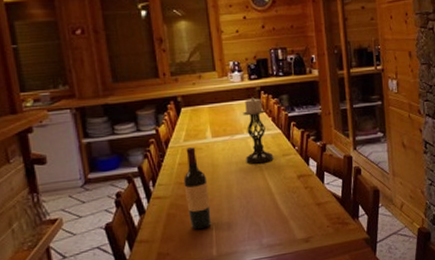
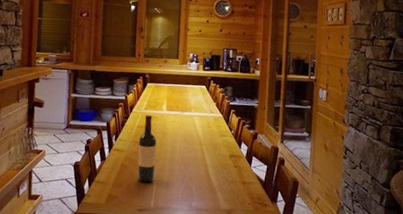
candle holder: present [243,97,274,164] -> none [190,84,213,139]

